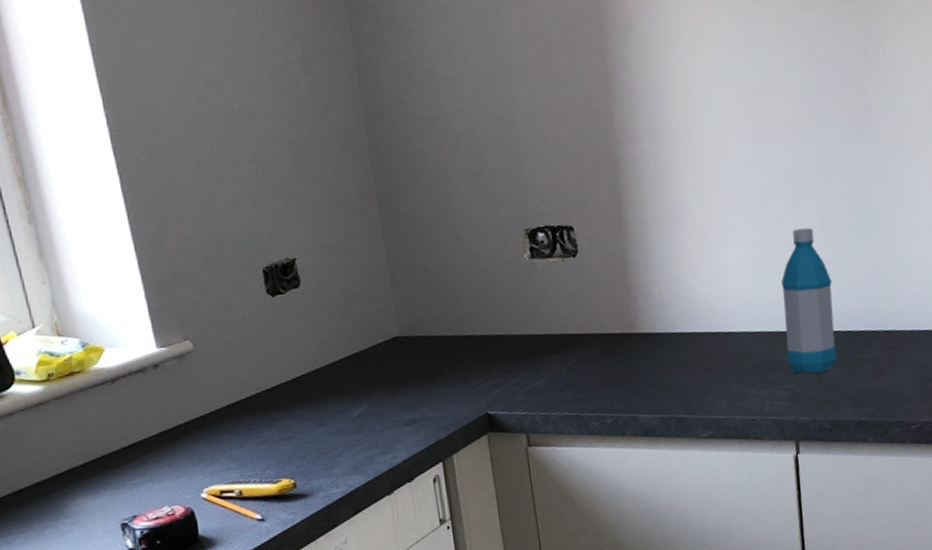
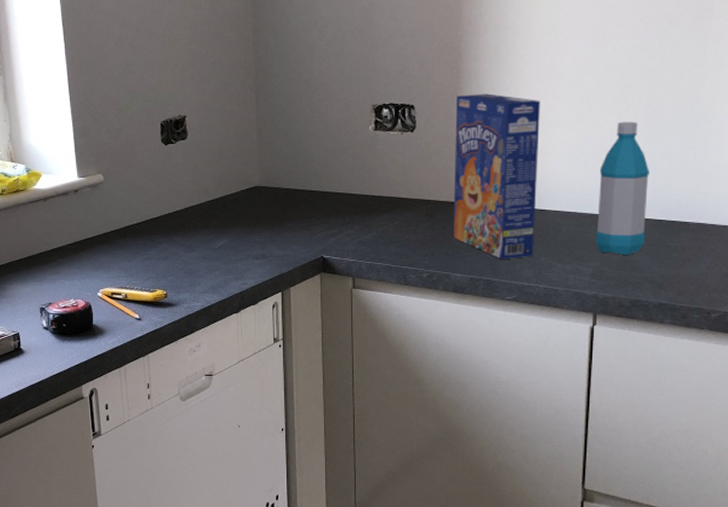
cereal box: none [619,207,725,394] -> present [453,94,541,260]

